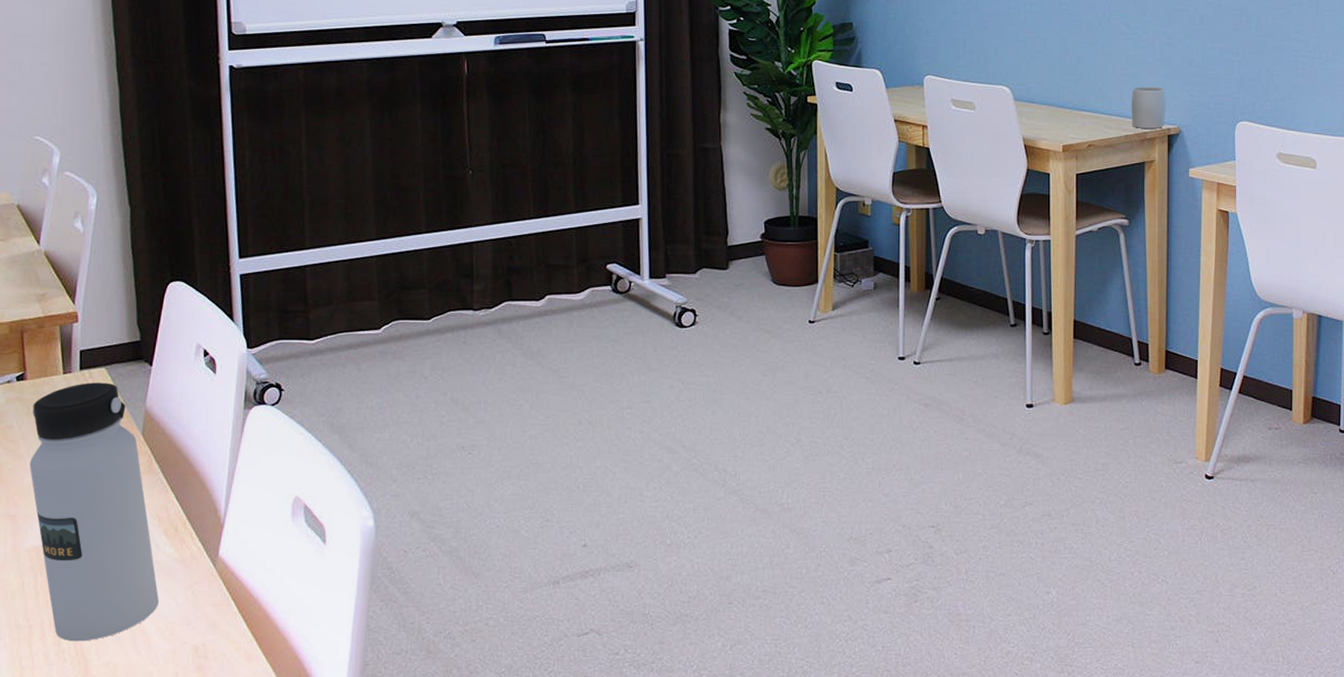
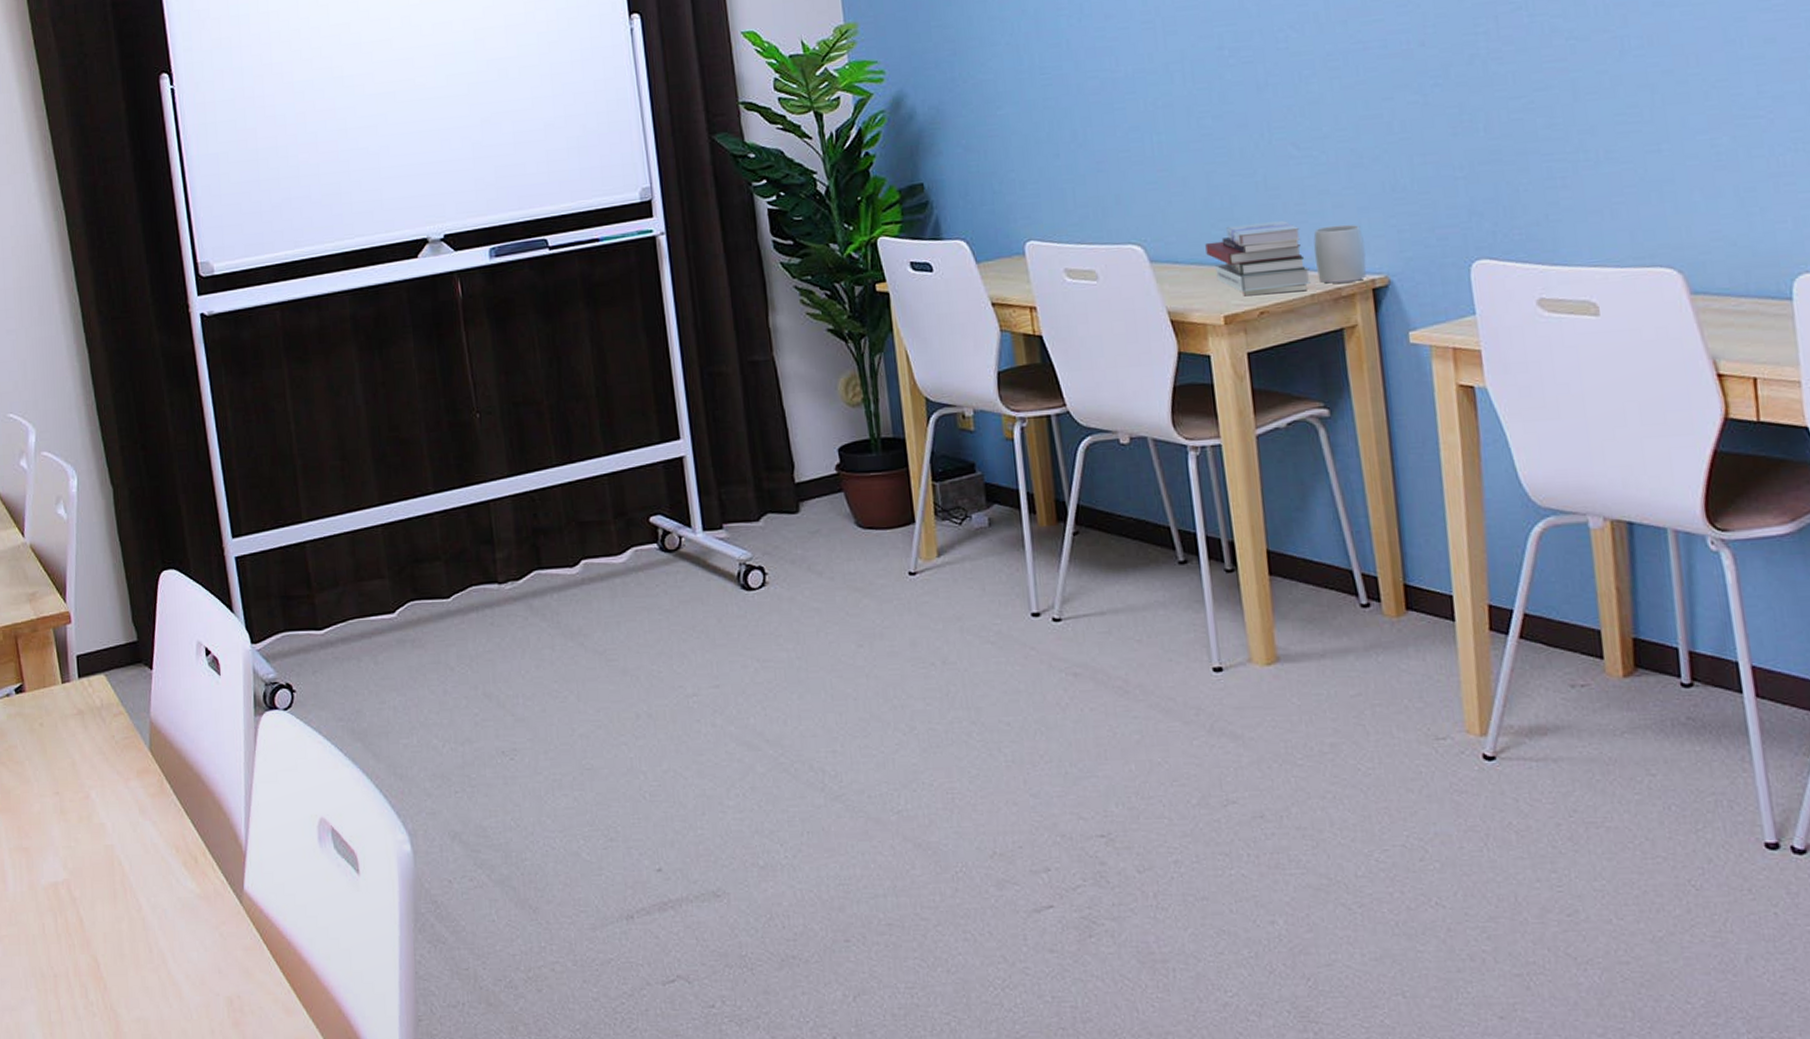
water bottle: present [29,382,159,642] -> none [34,691,185,993]
books: none [1055,79,1126,133] -> present [1205,221,1311,296]

